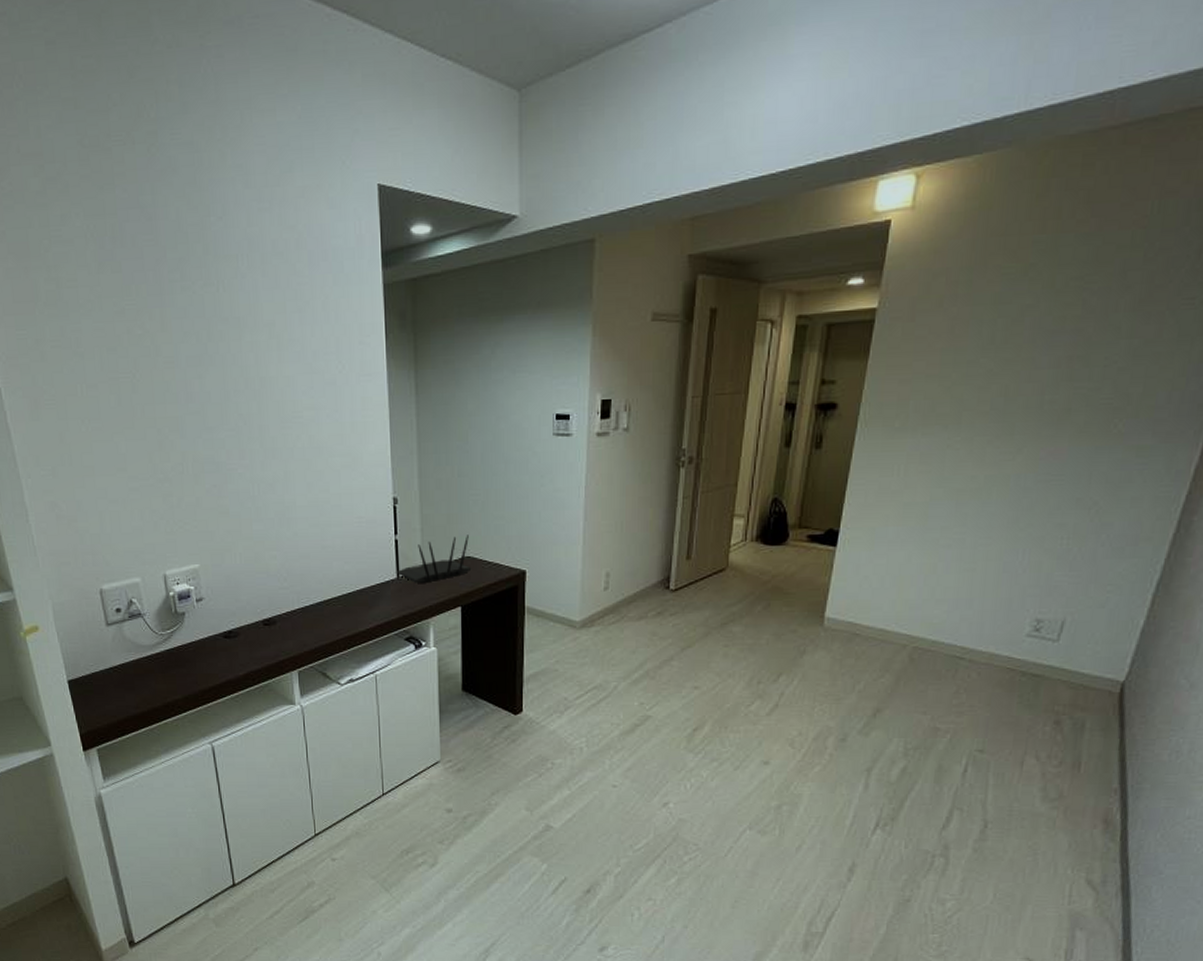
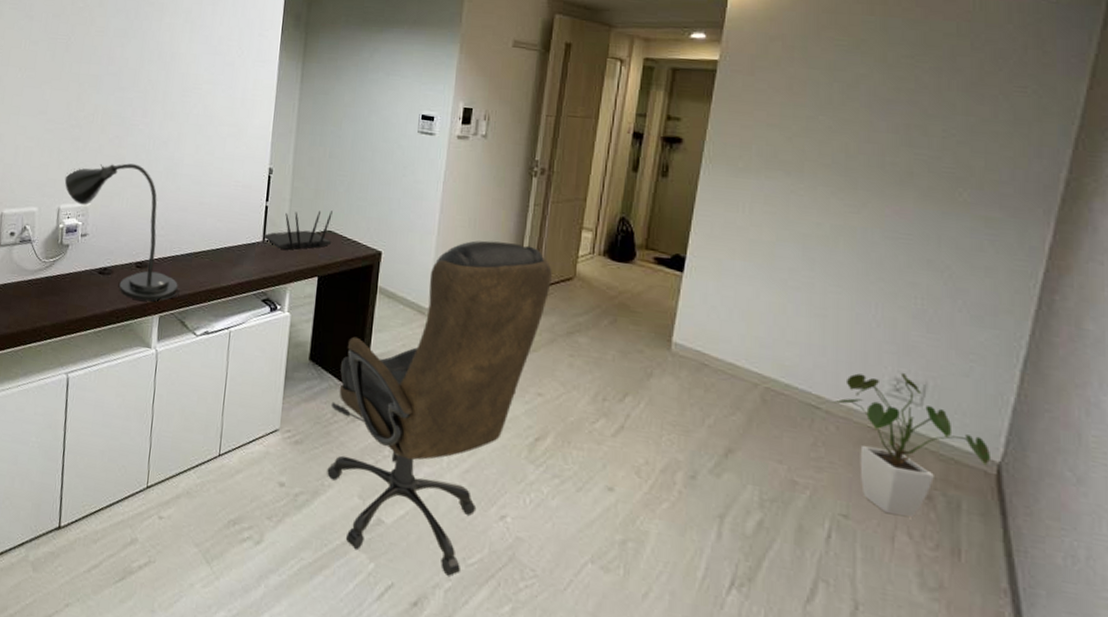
desk lamp: none [164,514,316,658] -> present [64,163,180,302]
office chair: none [489,542,704,863] -> present [327,240,552,576]
house plant: none [976,614,1117,743] -> present [833,373,992,518]

